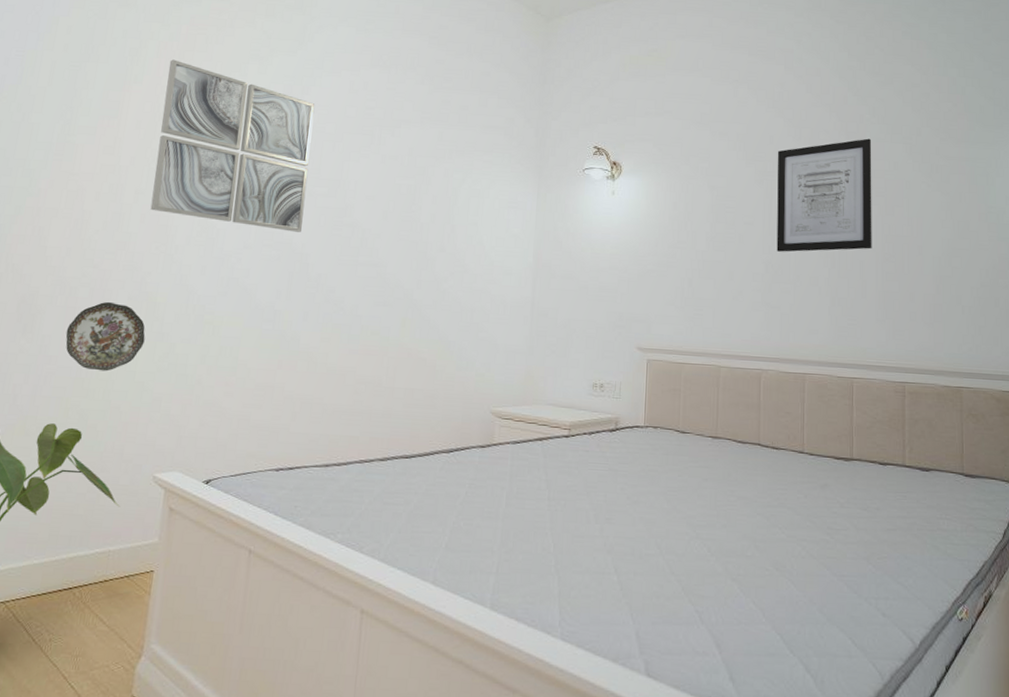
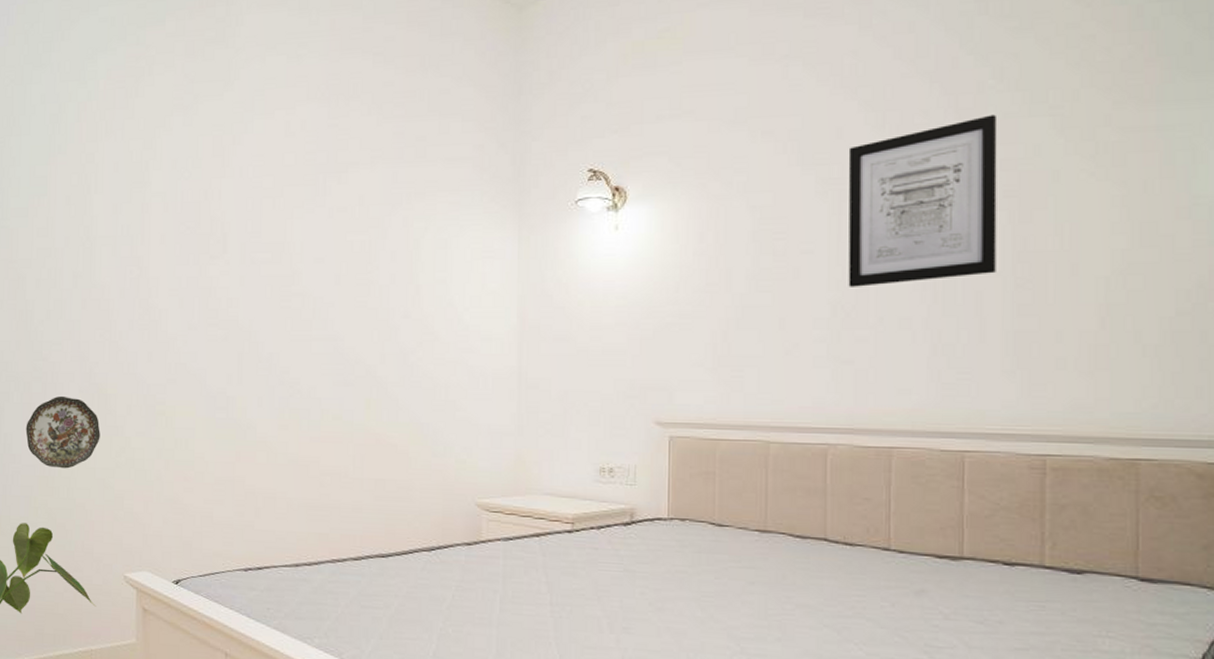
wall art: present [150,59,315,232] -> none [90,121,249,307]

